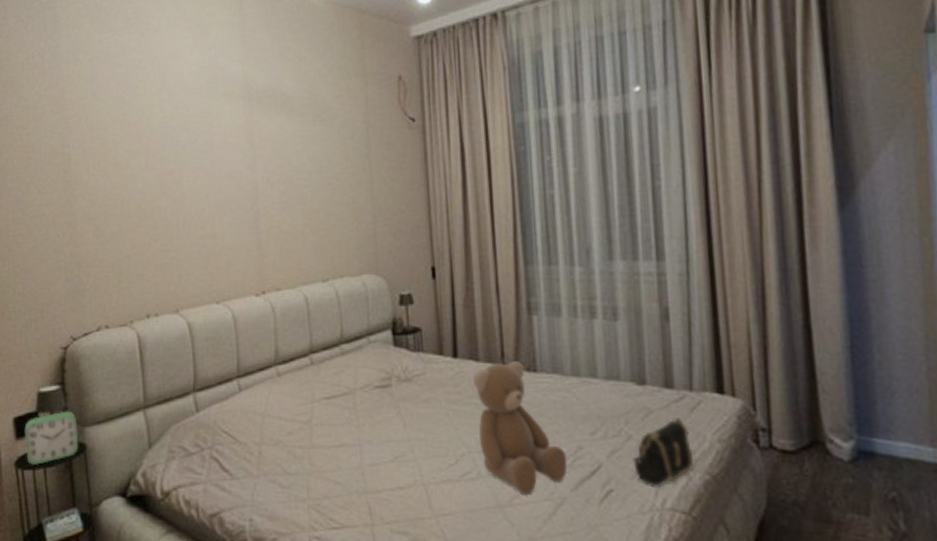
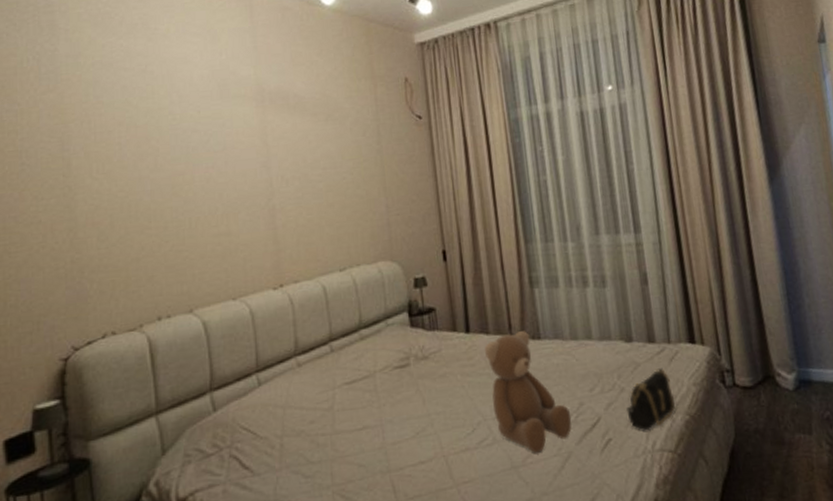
alarm clock: present [24,411,79,466] -> none [17,425,82,491]

